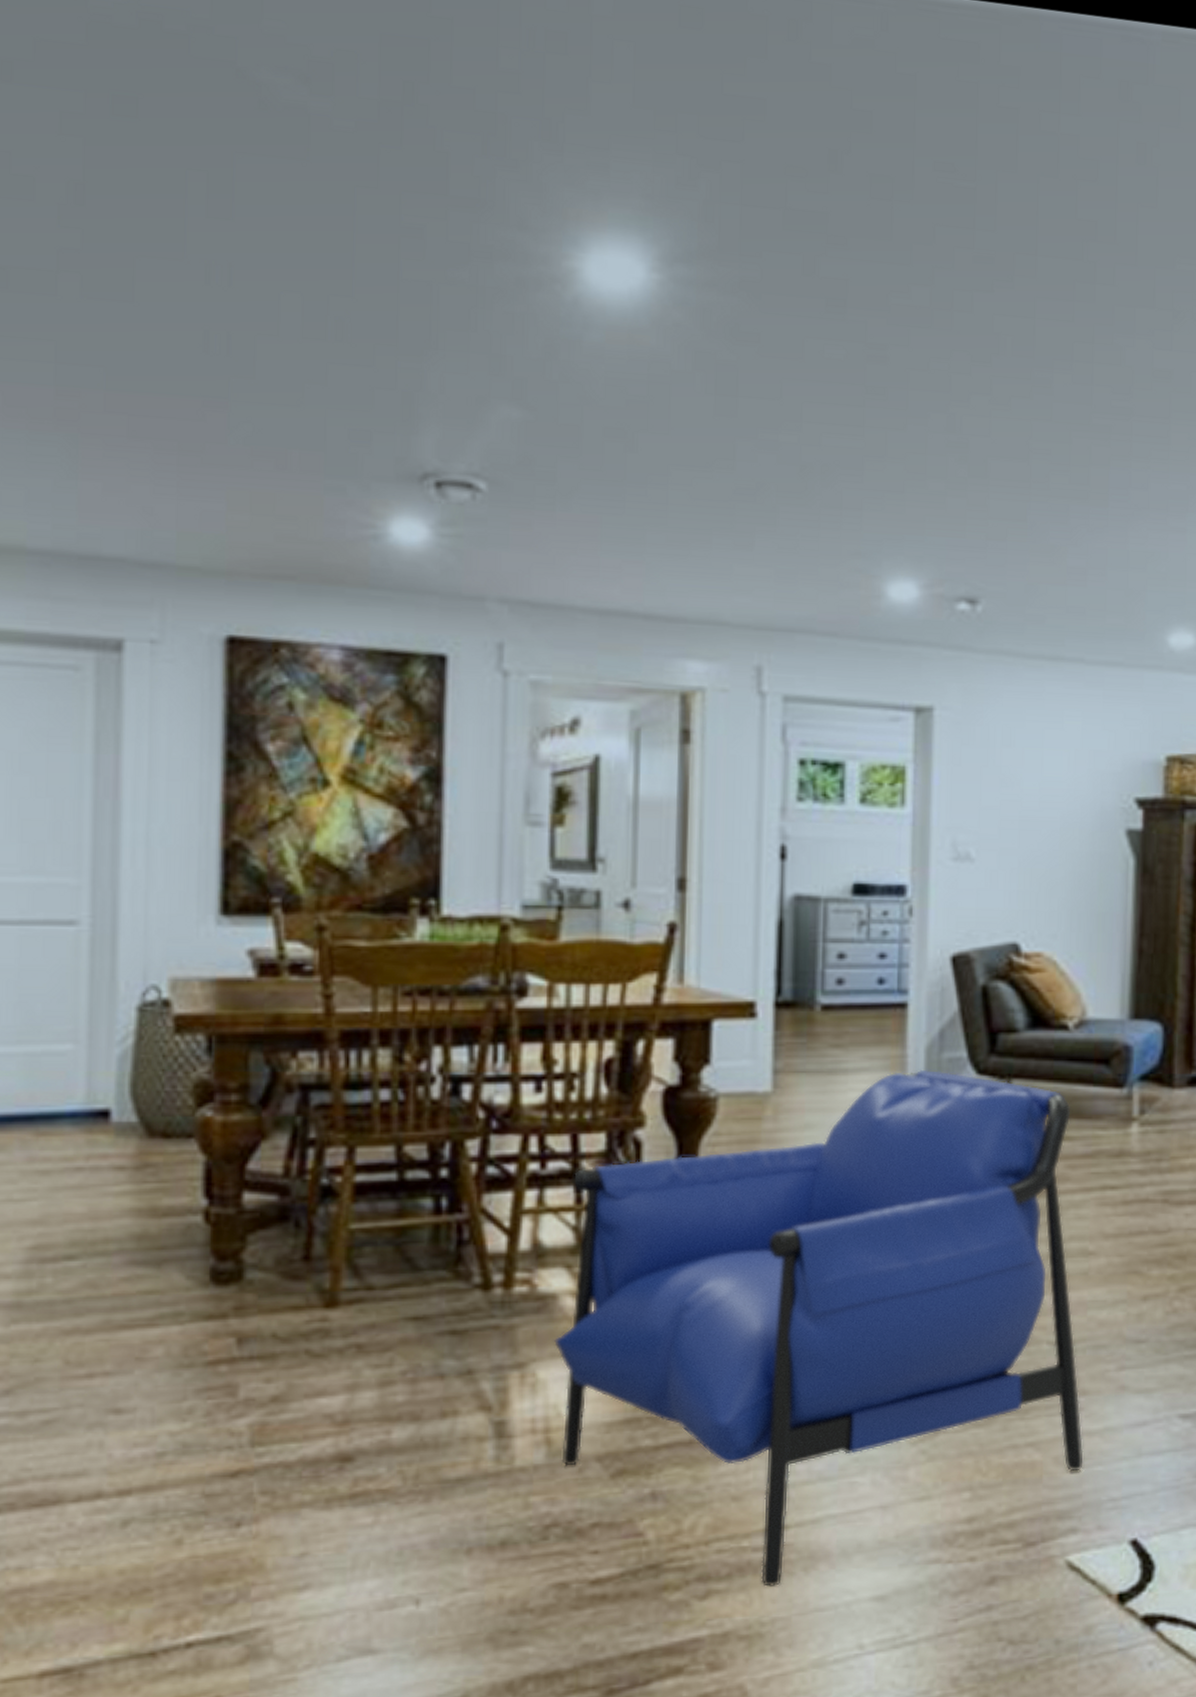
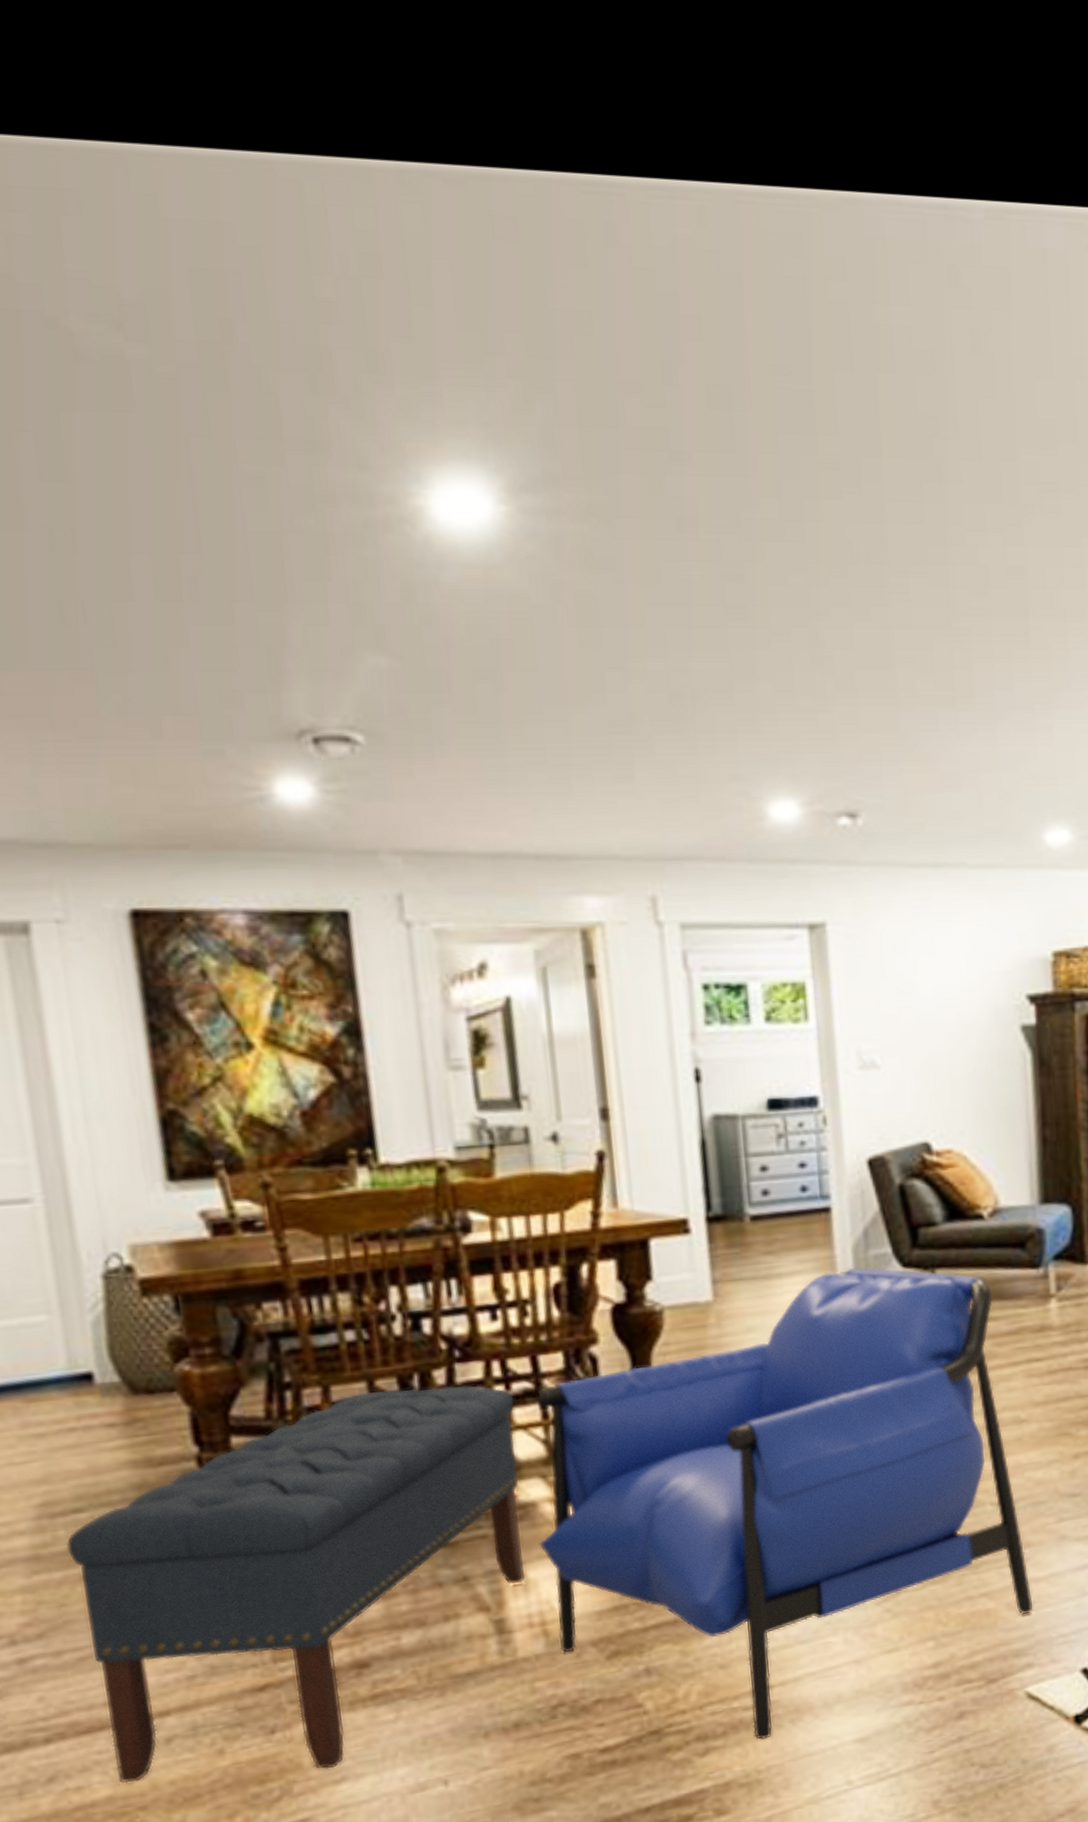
bench: none [51,1156,548,1573] -> present [66,1385,524,1784]

